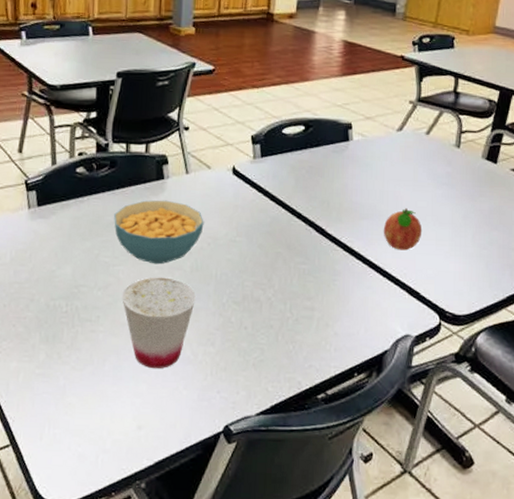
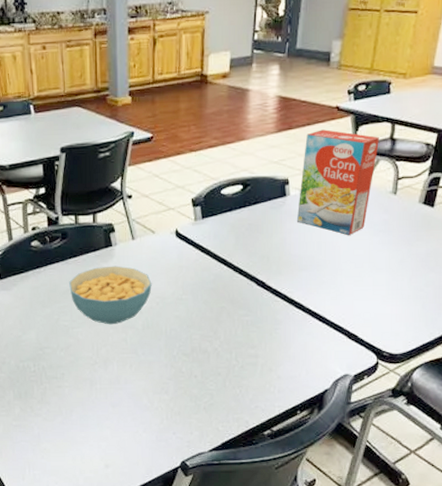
cup: present [122,277,196,369] -> none [82,336,149,417]
cereal box: none [358,77,444,186] -> present [296,129,380,235]
fruit: present [383,208,423,251] -> none [321,257,360,297]

